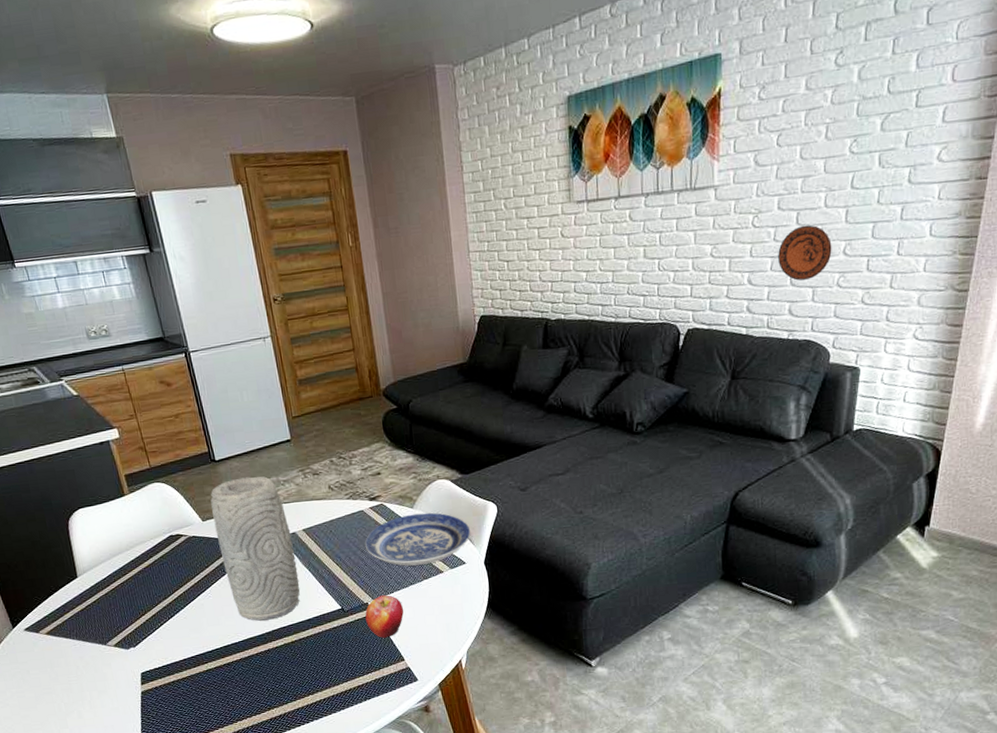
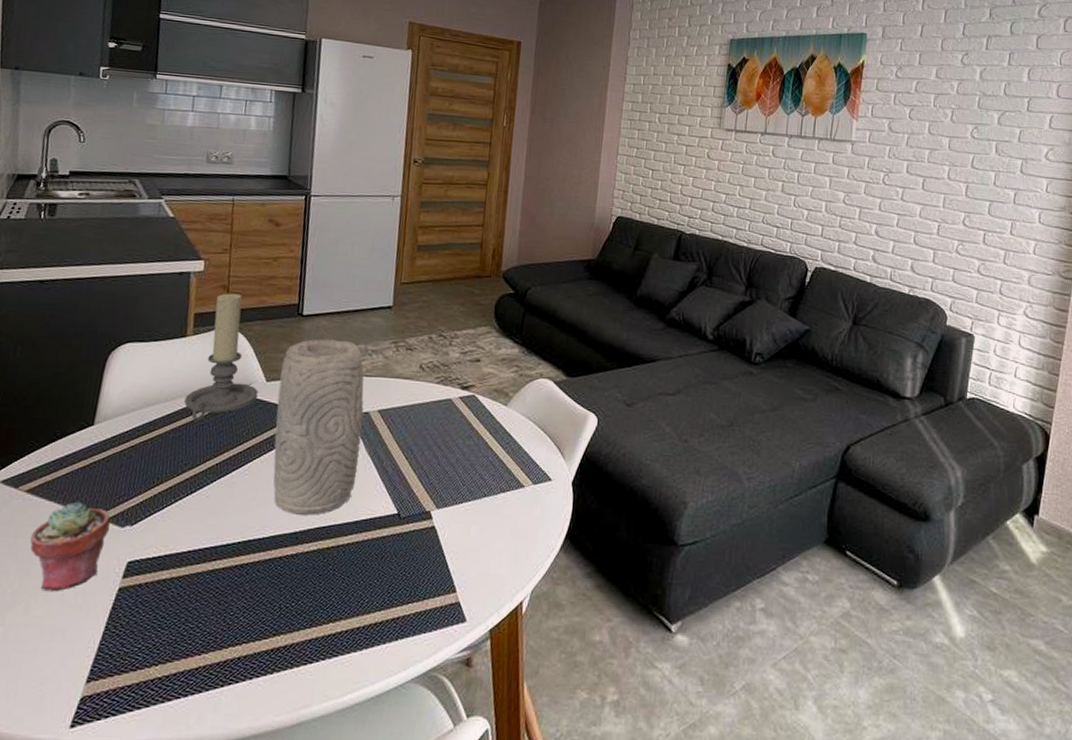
potted succulent: none [62,635,122,701] -> present [30,501,110,592]
candle holder: none [138,452,200,562] -> present [184,293,259,421]
plate: present [364,512,471,566] -> none [443,412,565,474]
apple: present [365,595,404,638] -> none [422,504,469,559]
decorative plate: present [778,225,832,281] -> none [904,191,953,242]

